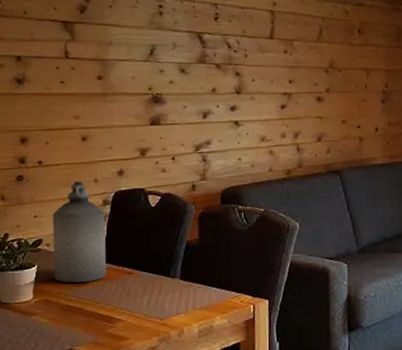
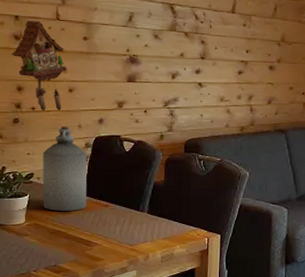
cuckoo clock: none [12,61,79,166] -> present [11,21,67,112]

